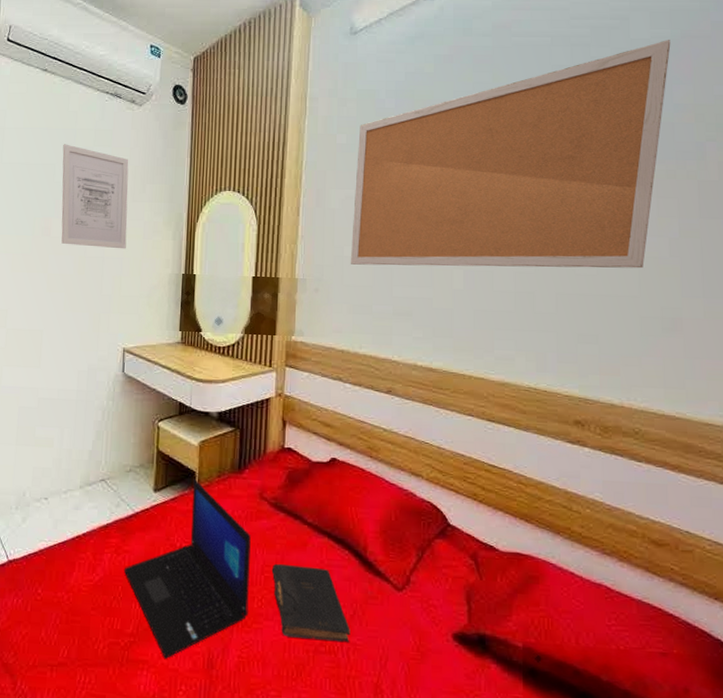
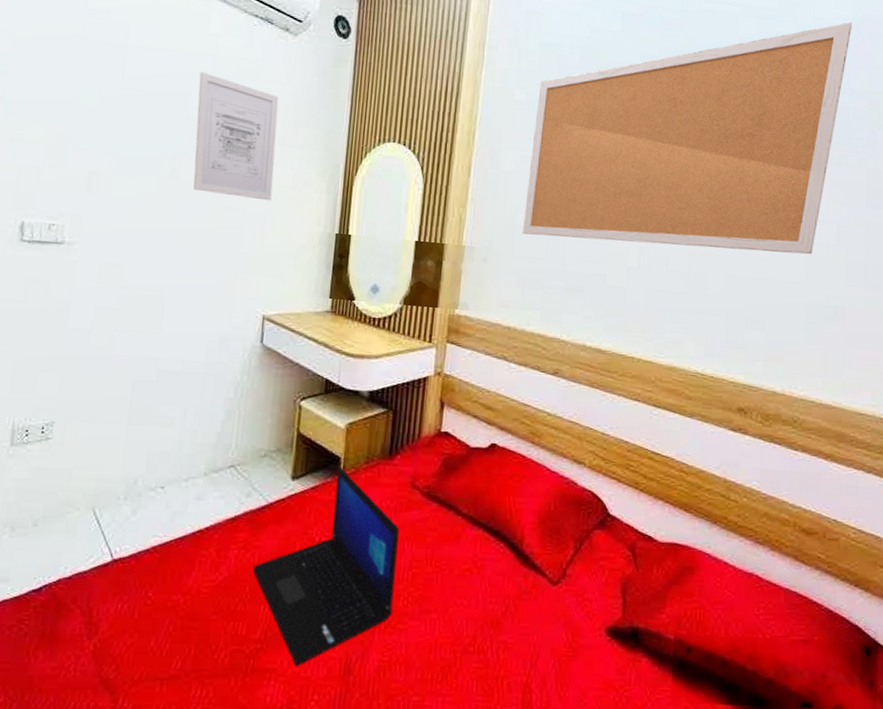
book: present [271,563,350,643] -> none [420,558,502,642]

